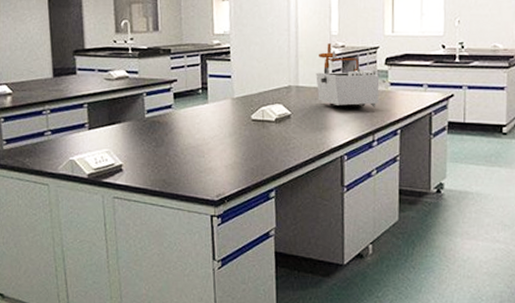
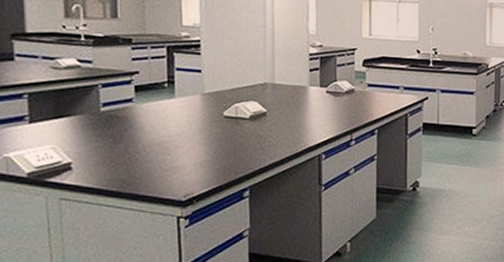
laboratory equipment: present [316,43,380,109] -> none [293,42,357,109]

